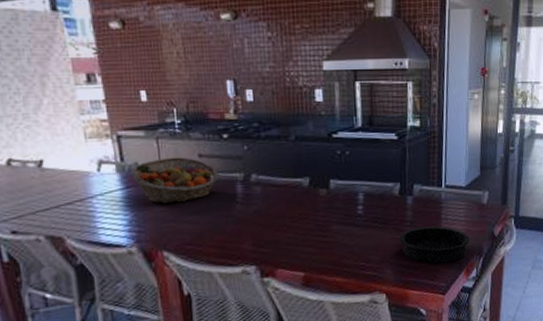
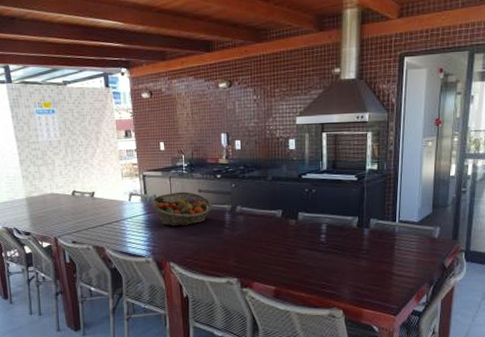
baking pan: present [399,226,470,264] -> none [356,255,421,288]

